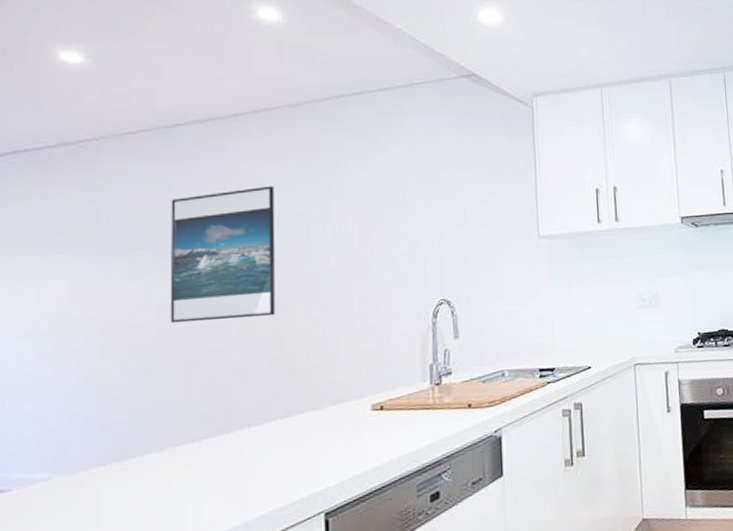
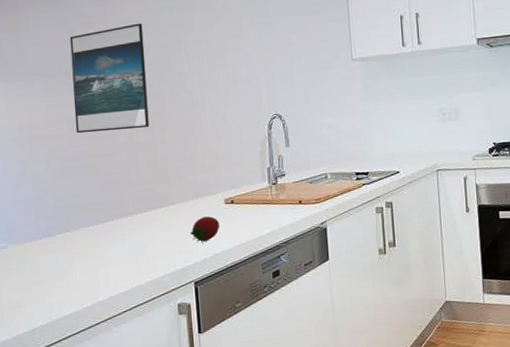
fruit: none [322,427,364,462] -> present [190,216,220,243]

